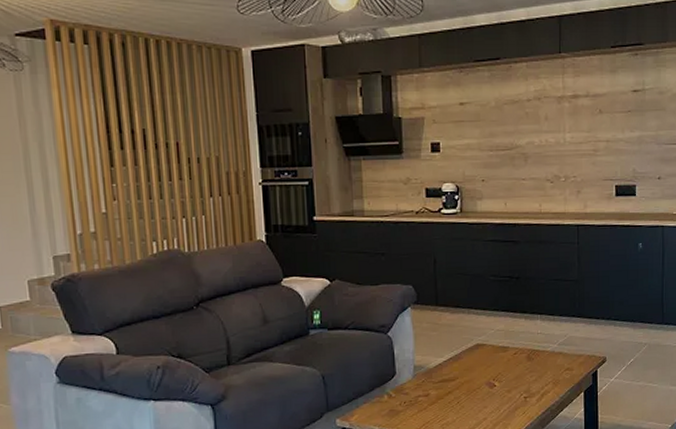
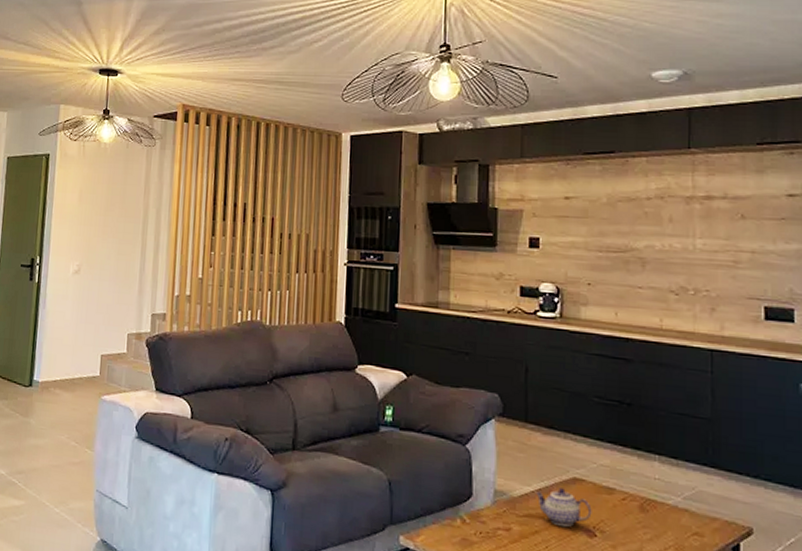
teapot: none [446,354,492,384] -> present [534,488,592,527]

